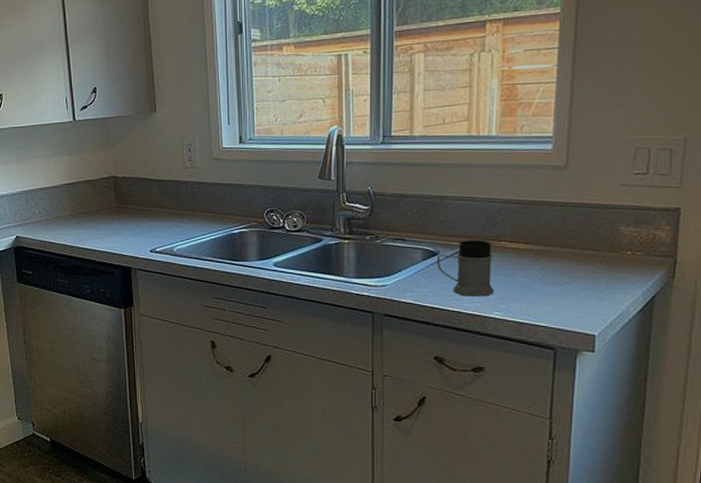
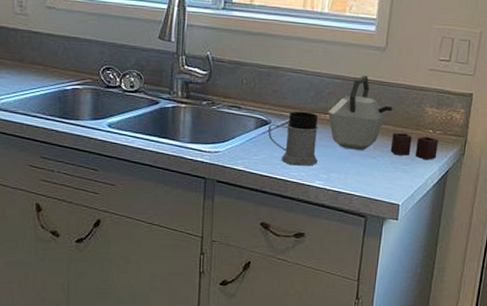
kettle: none [502,198,640,285] -> present [327,76,439,160]

